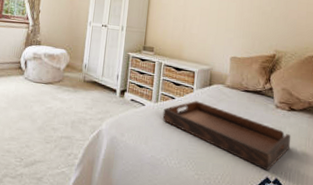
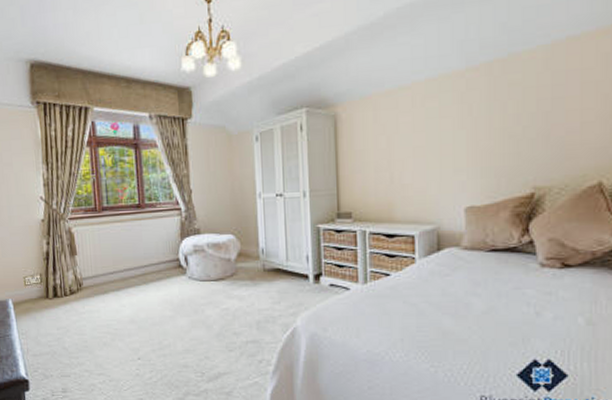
serving tray: present [162,101,291,171] -> none [376,273,568,352]

